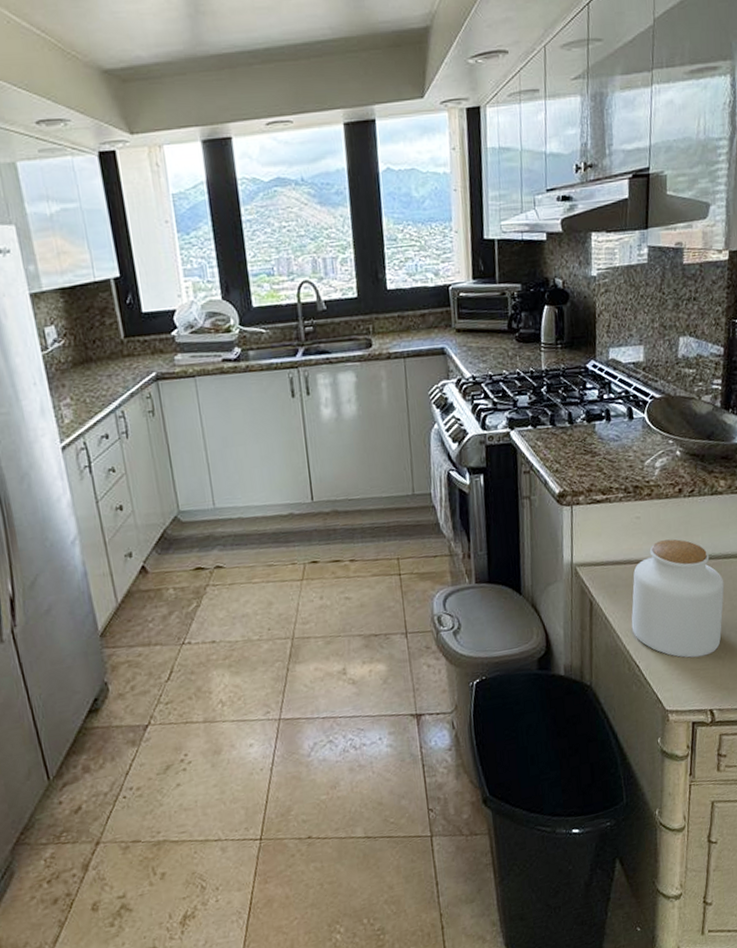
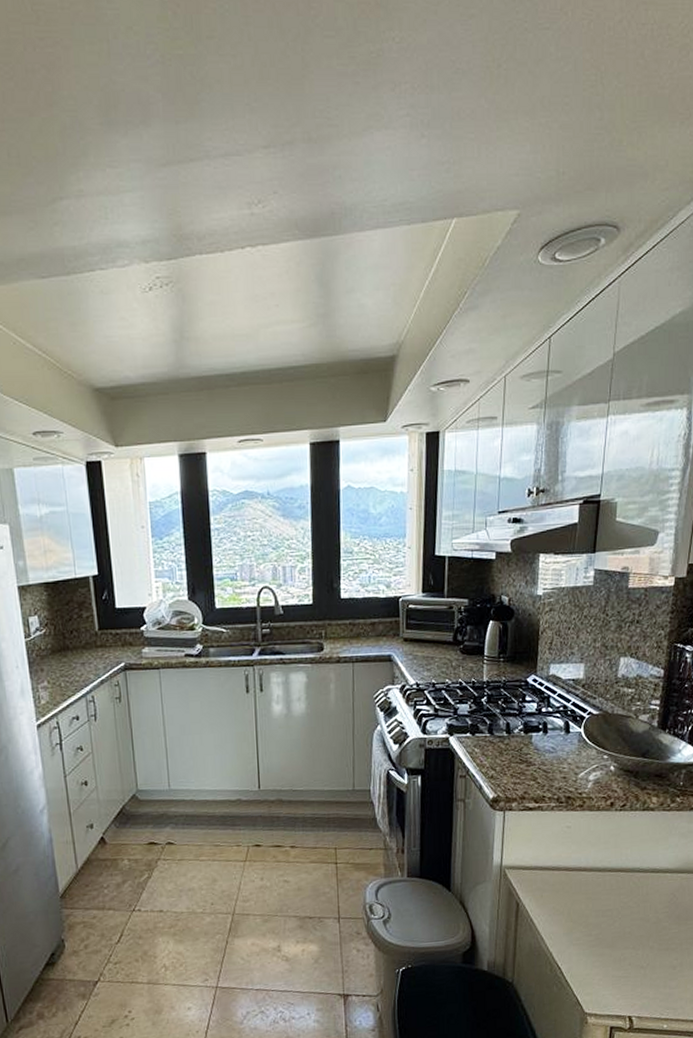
jar: present [631,539,725,658] -> none [556,850,651,966]

